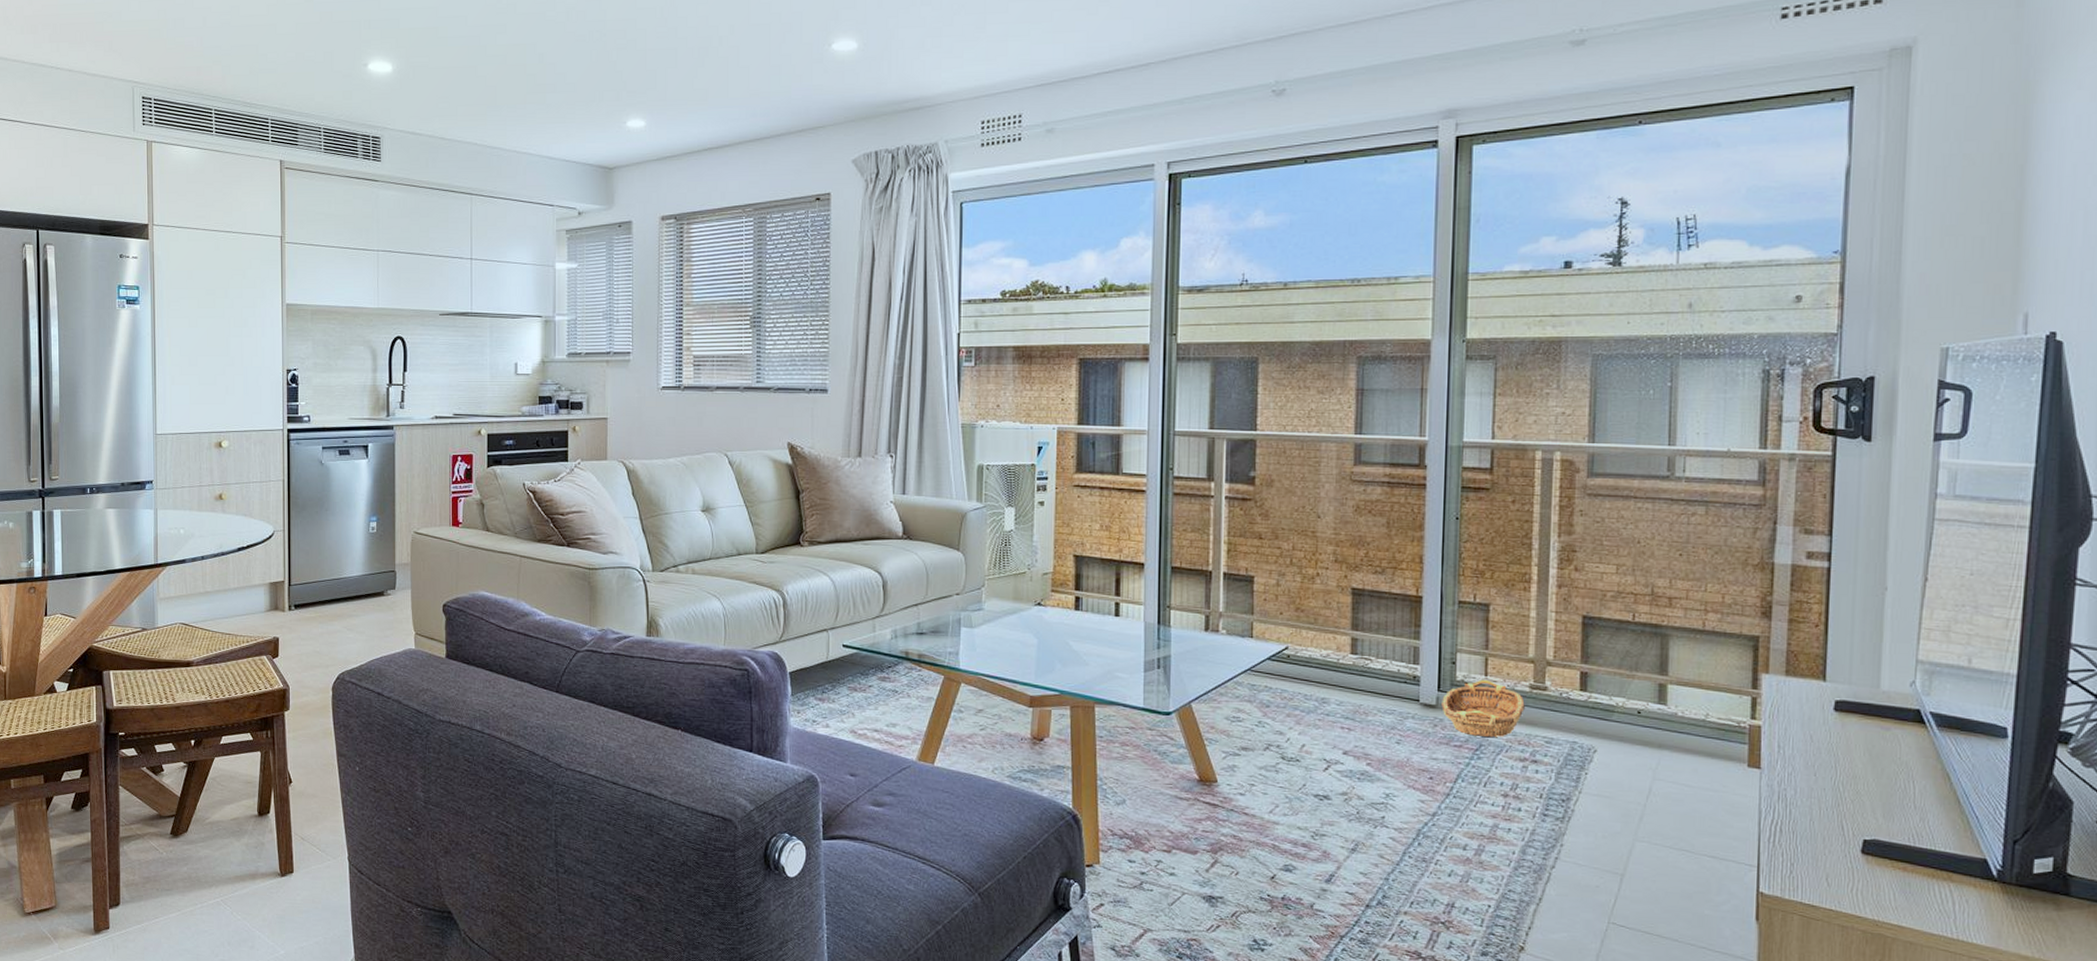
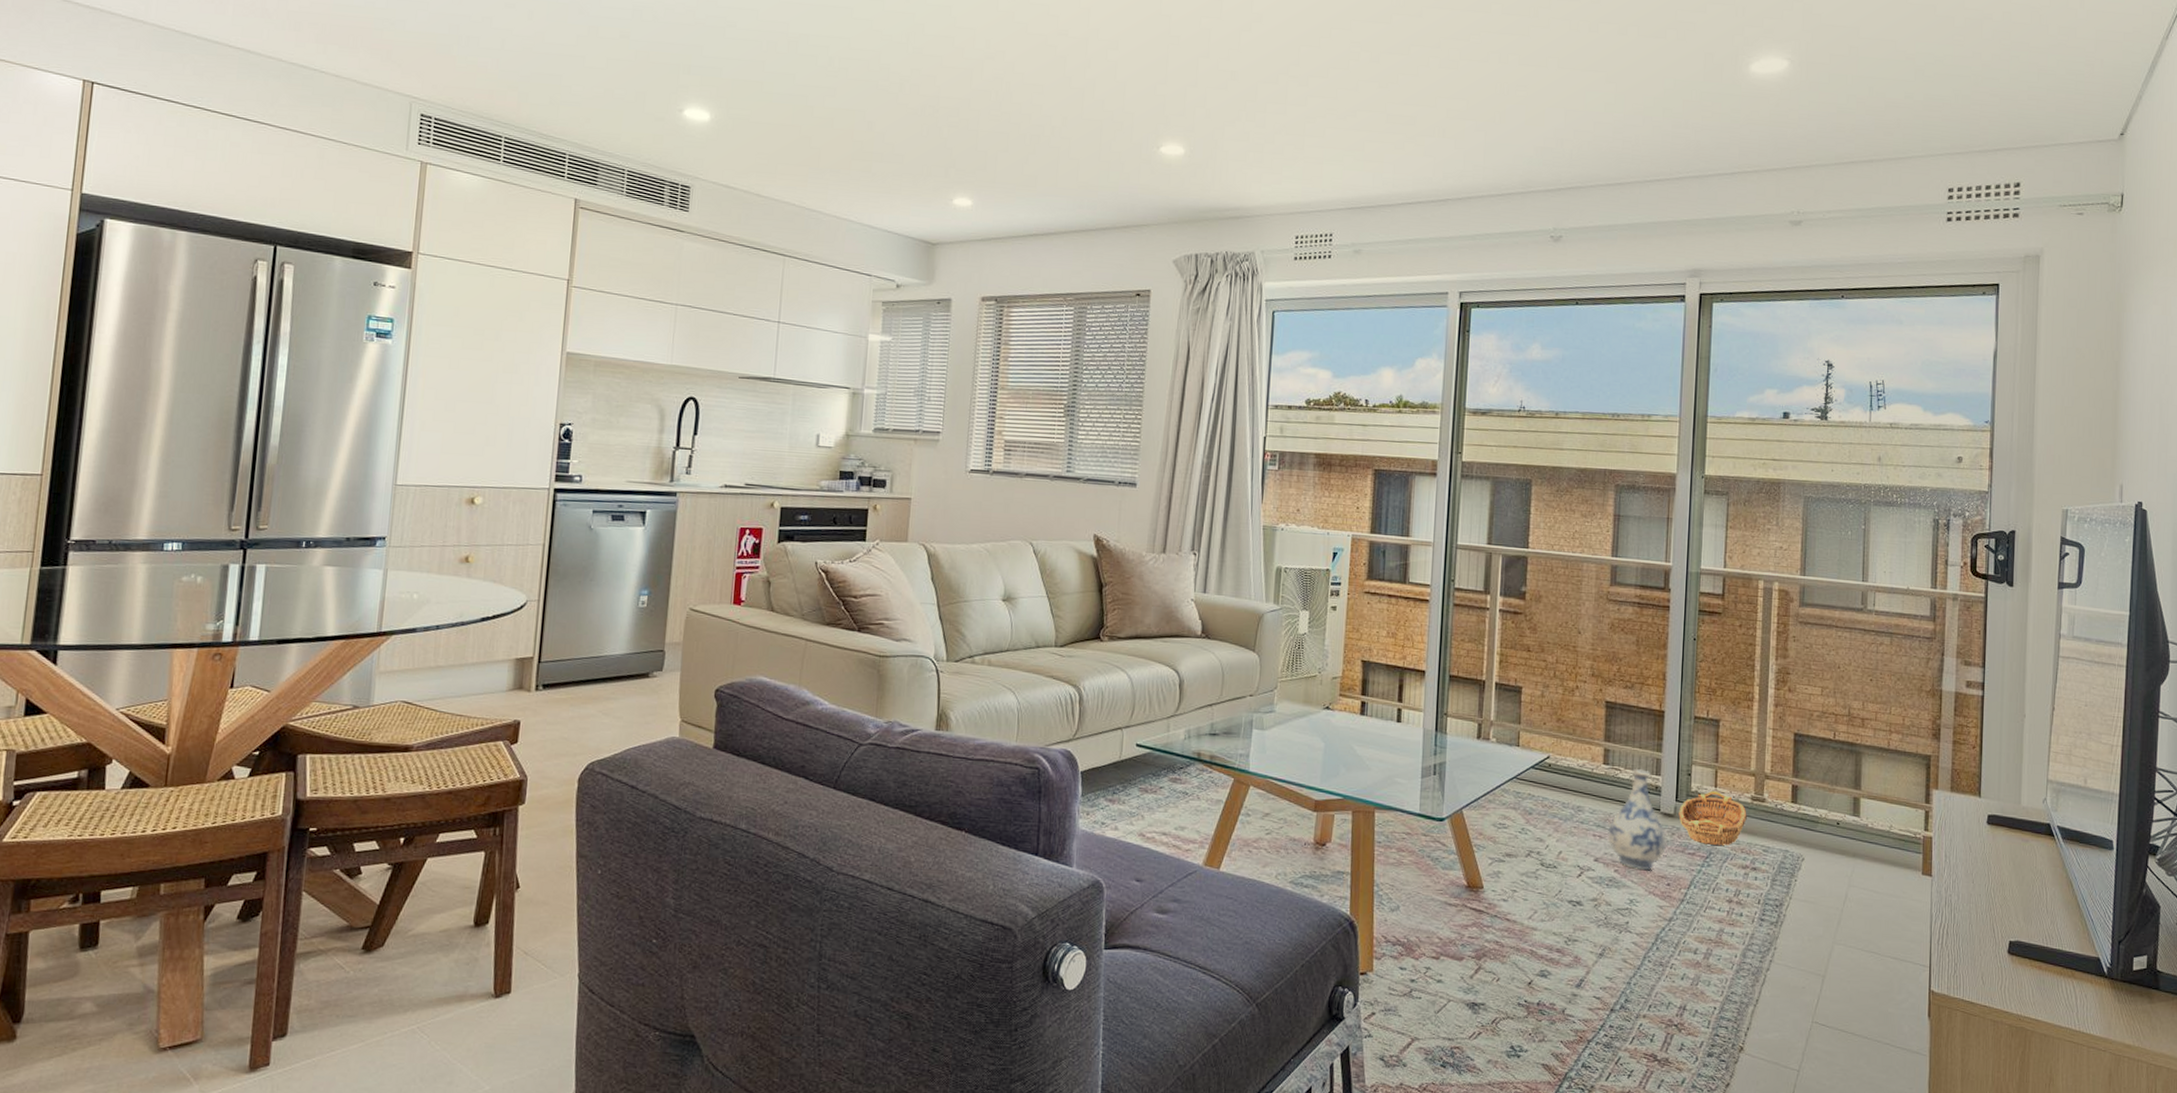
vase: none [1358,657,1429,764] -> present [1608,768,1667,871]

